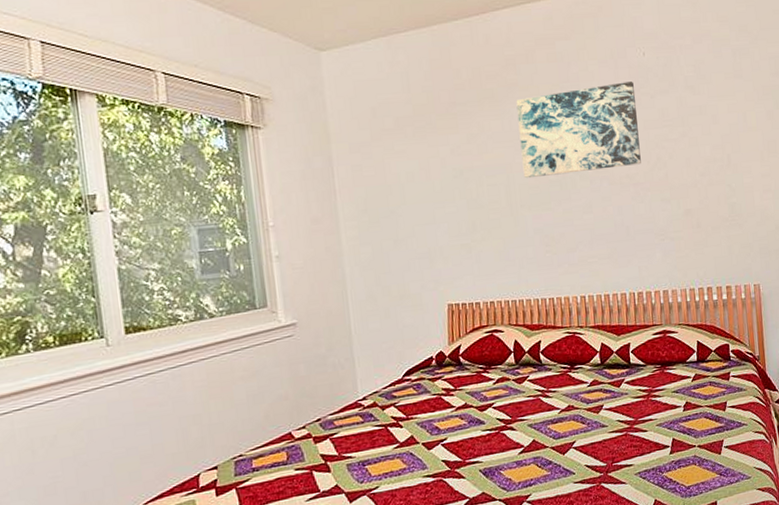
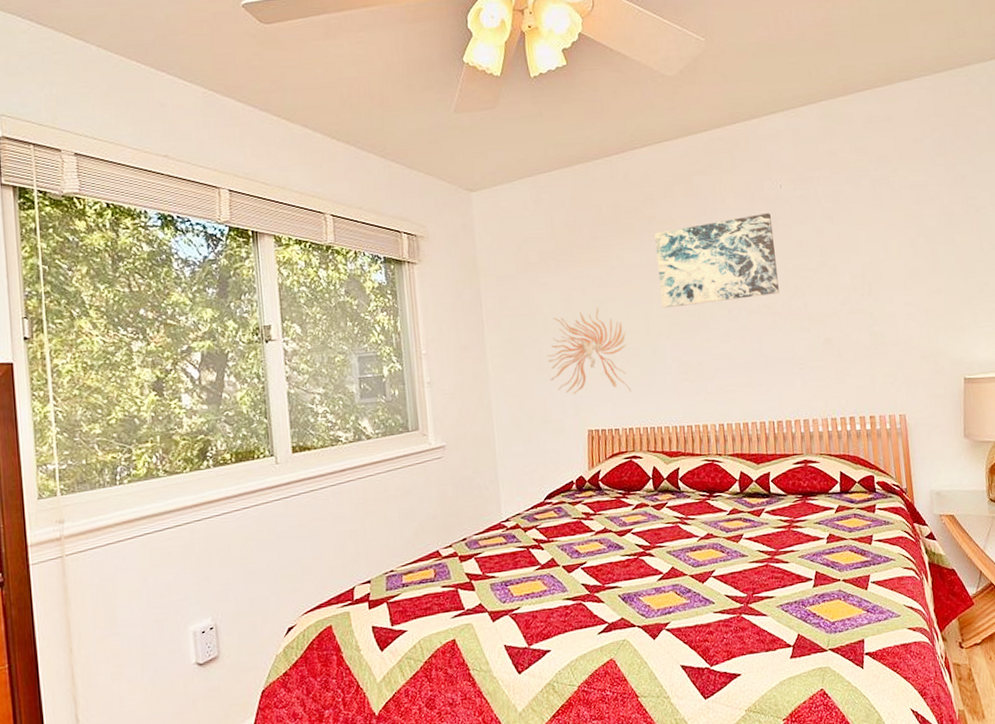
wall sculpture: none [404,177,493,268] -> present [547,307,632,394]

